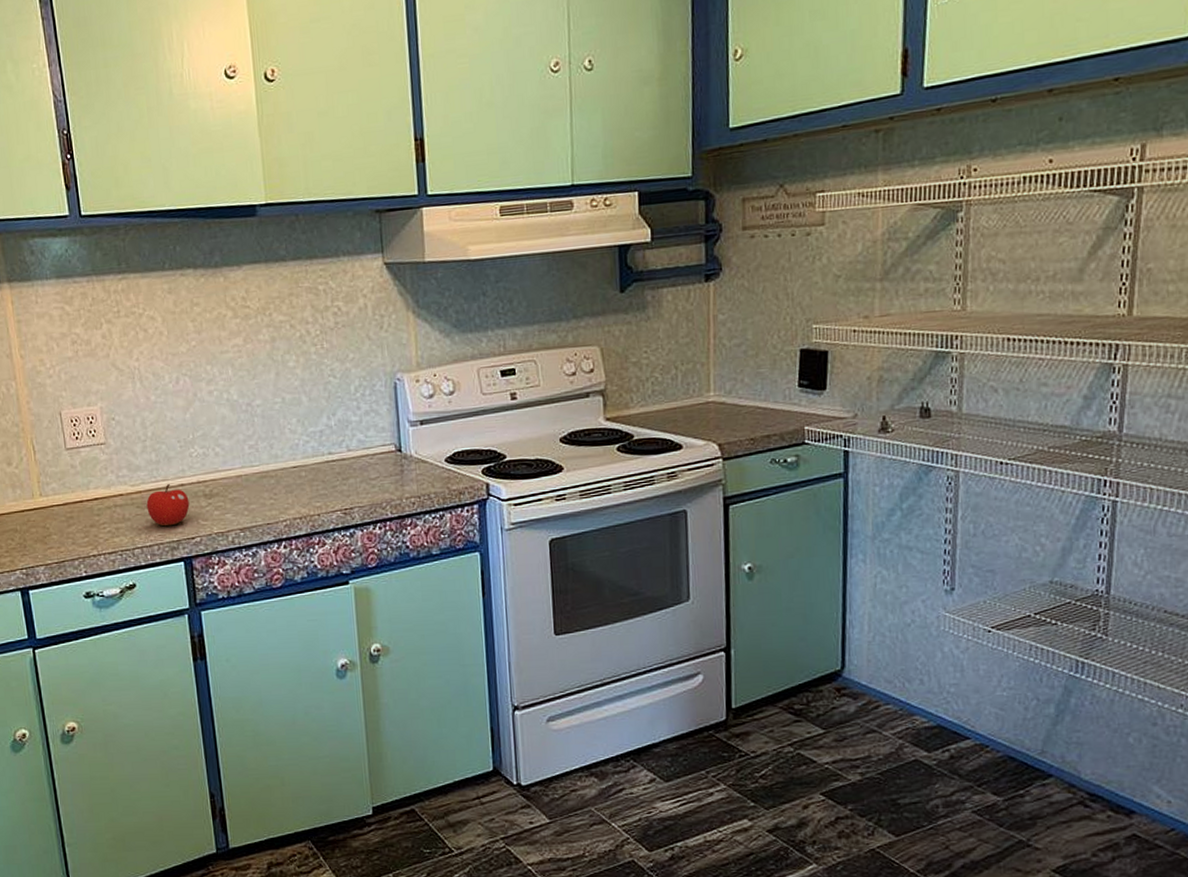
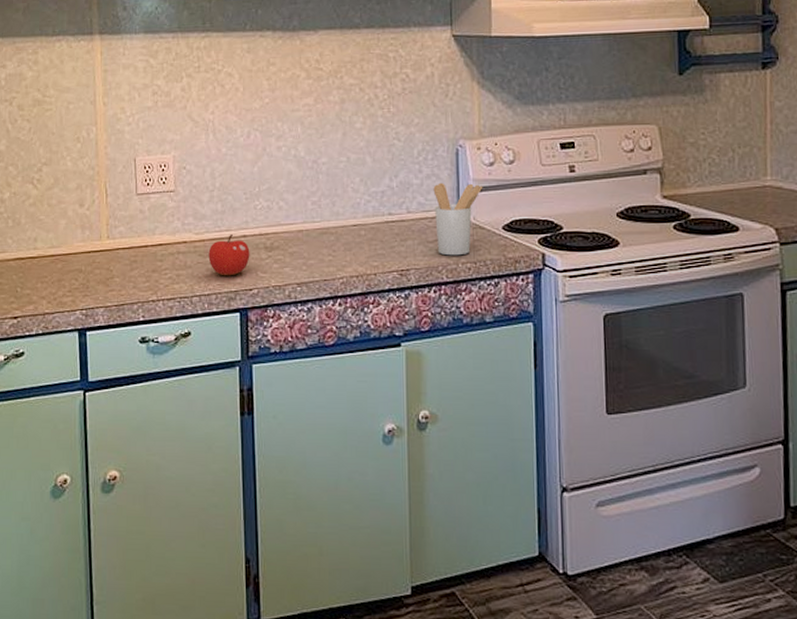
utensil holder: none [372,417,424,492] -> present [433,182,483,256]

